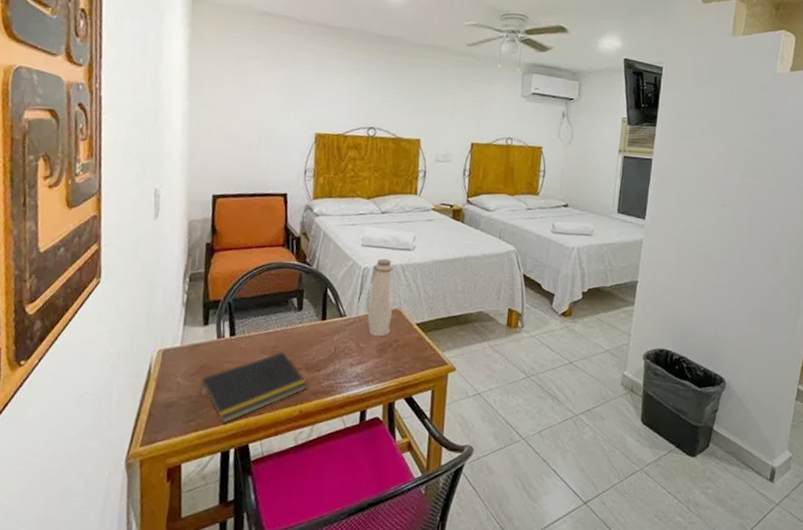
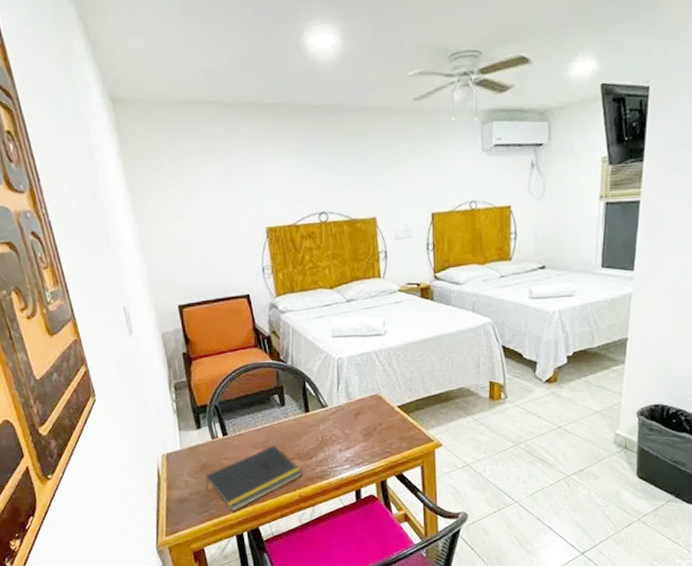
water bottle: present [367,258,394,337] -> none [346,346,373,423]

